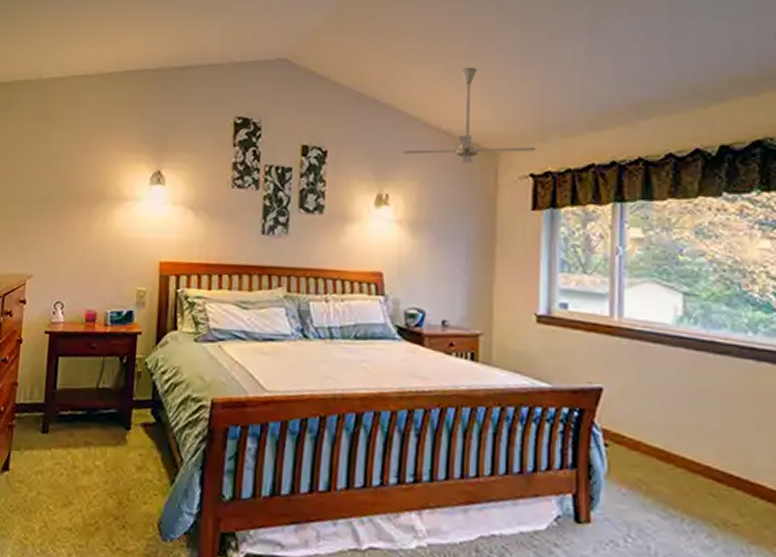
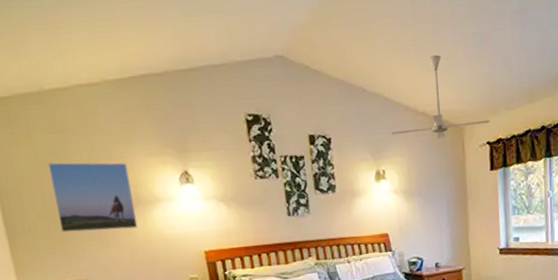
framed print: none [20,149,101,226] -> present [47,162,138,233]

